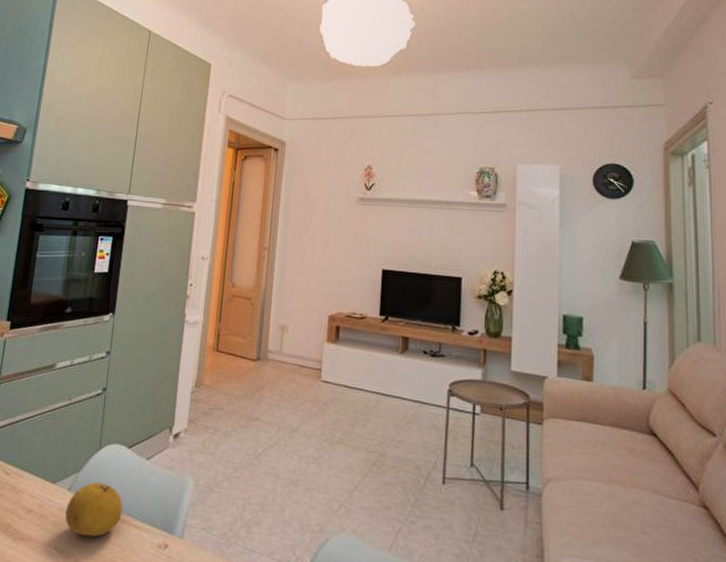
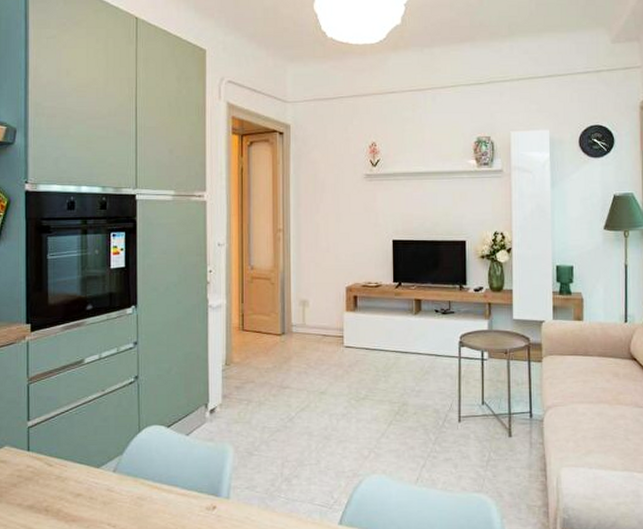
fruit: present [65,482,123,537] -> none [114,461,169,509]

